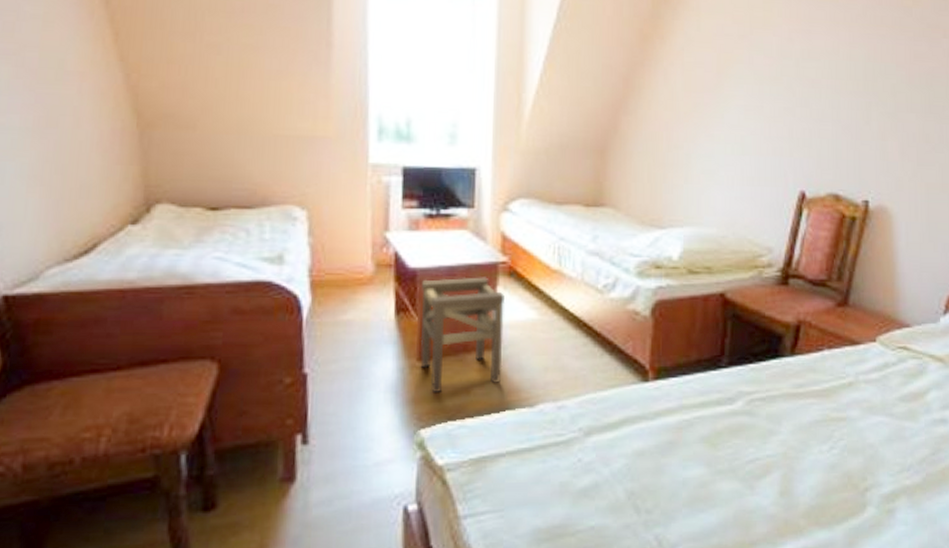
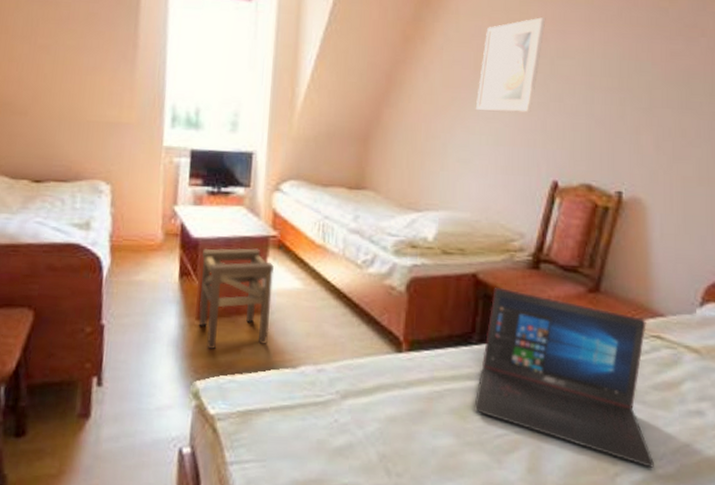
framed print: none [719,15,791,119] -> present [475,17,546,113]
laptop: none [725,307,903,480] -> present [474,288,655,468]

